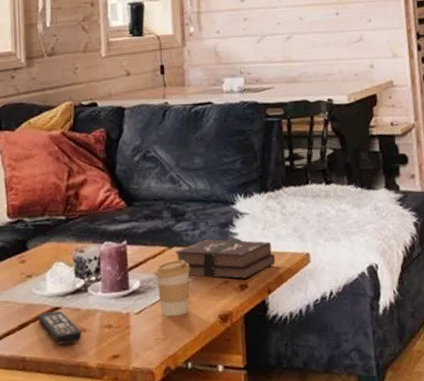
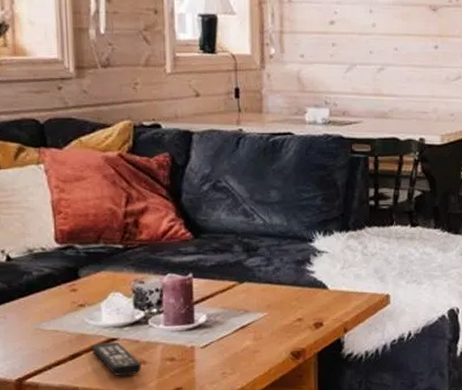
coffee cup: present [155,260,191,317] -> none [223,295,262,352]
hardback book: present [176,239,276,279] -> none [247,276,354,317]

